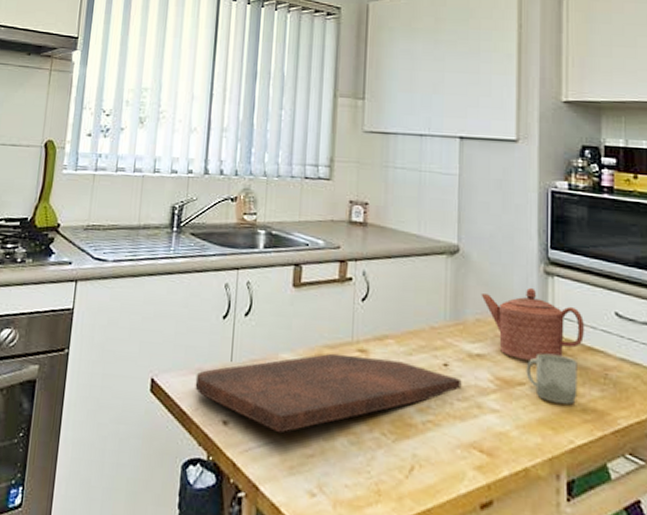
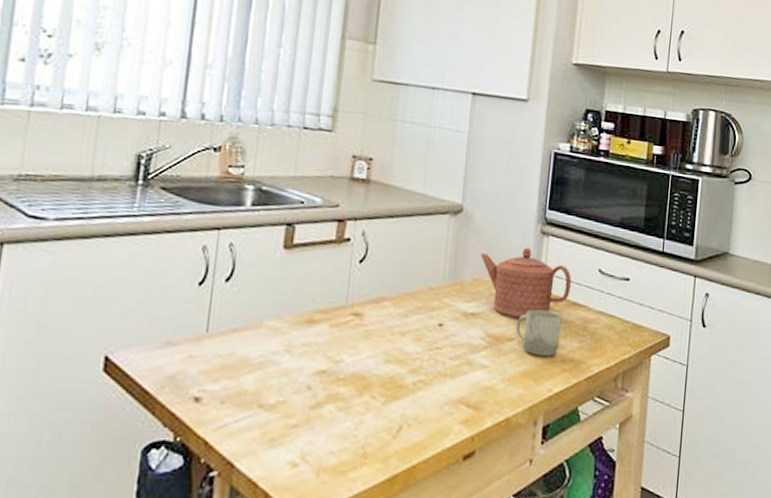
cutting board: present [195,353,462,433] -> none [161,318,455,406]

